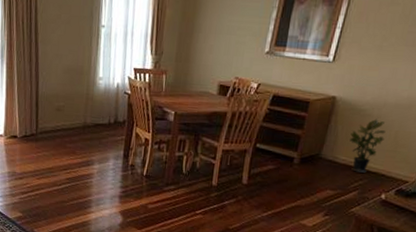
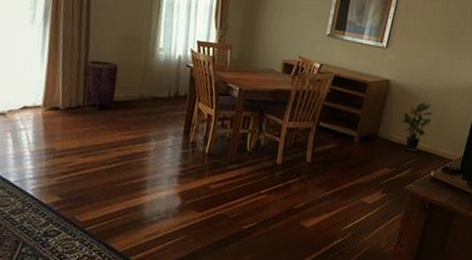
woven basket: none [37,92,64,138] -> present [85,60,119,111]

